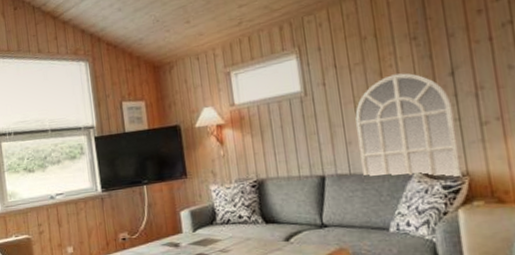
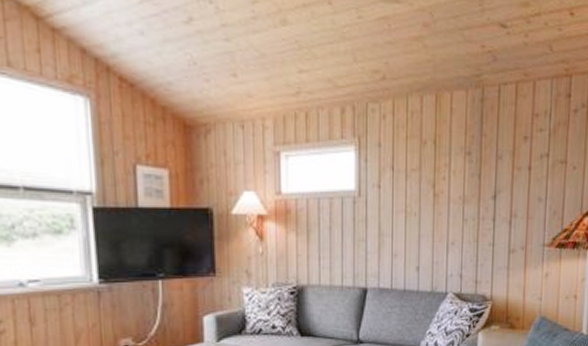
mirror: present [355,73,462,177] -> none [404,188,490,302]

